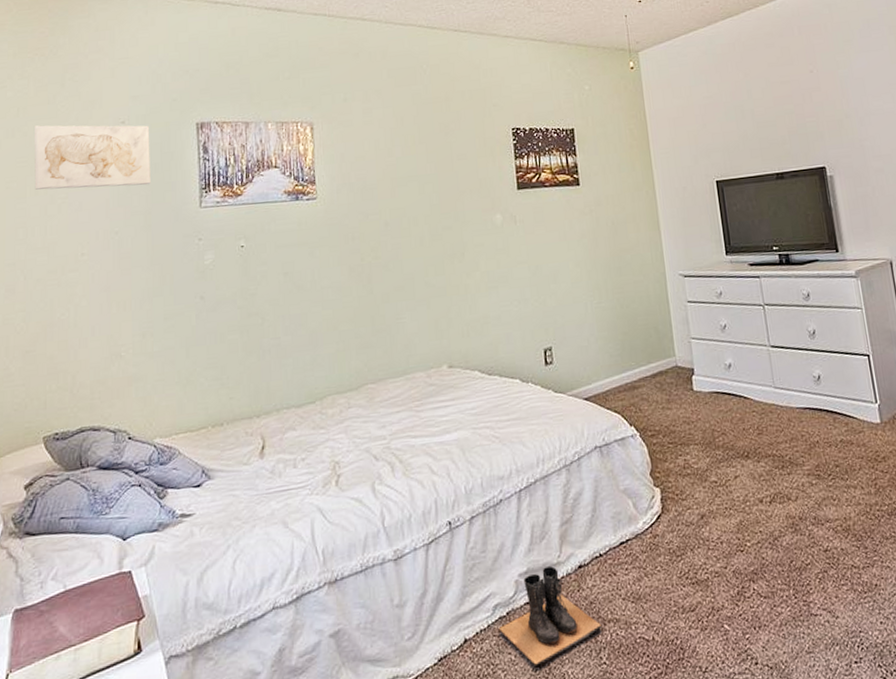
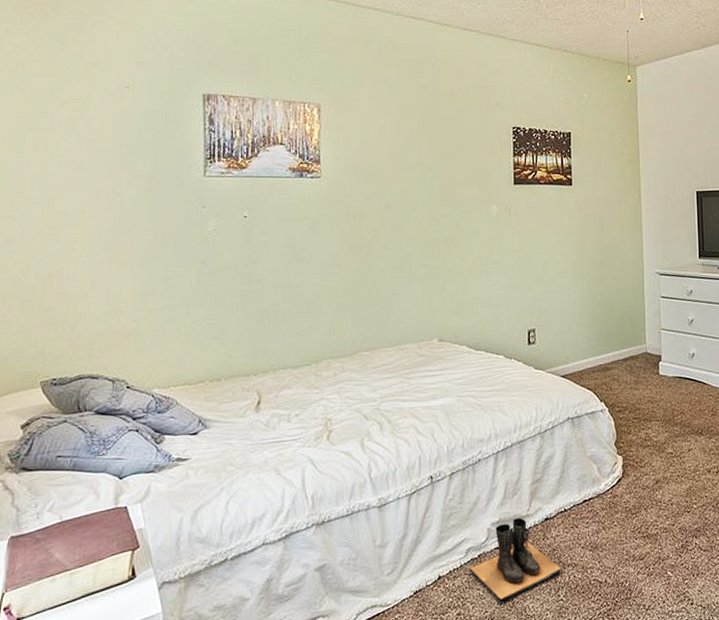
wall art: present [34,125,151,190] -> none [34,82,155,151]

